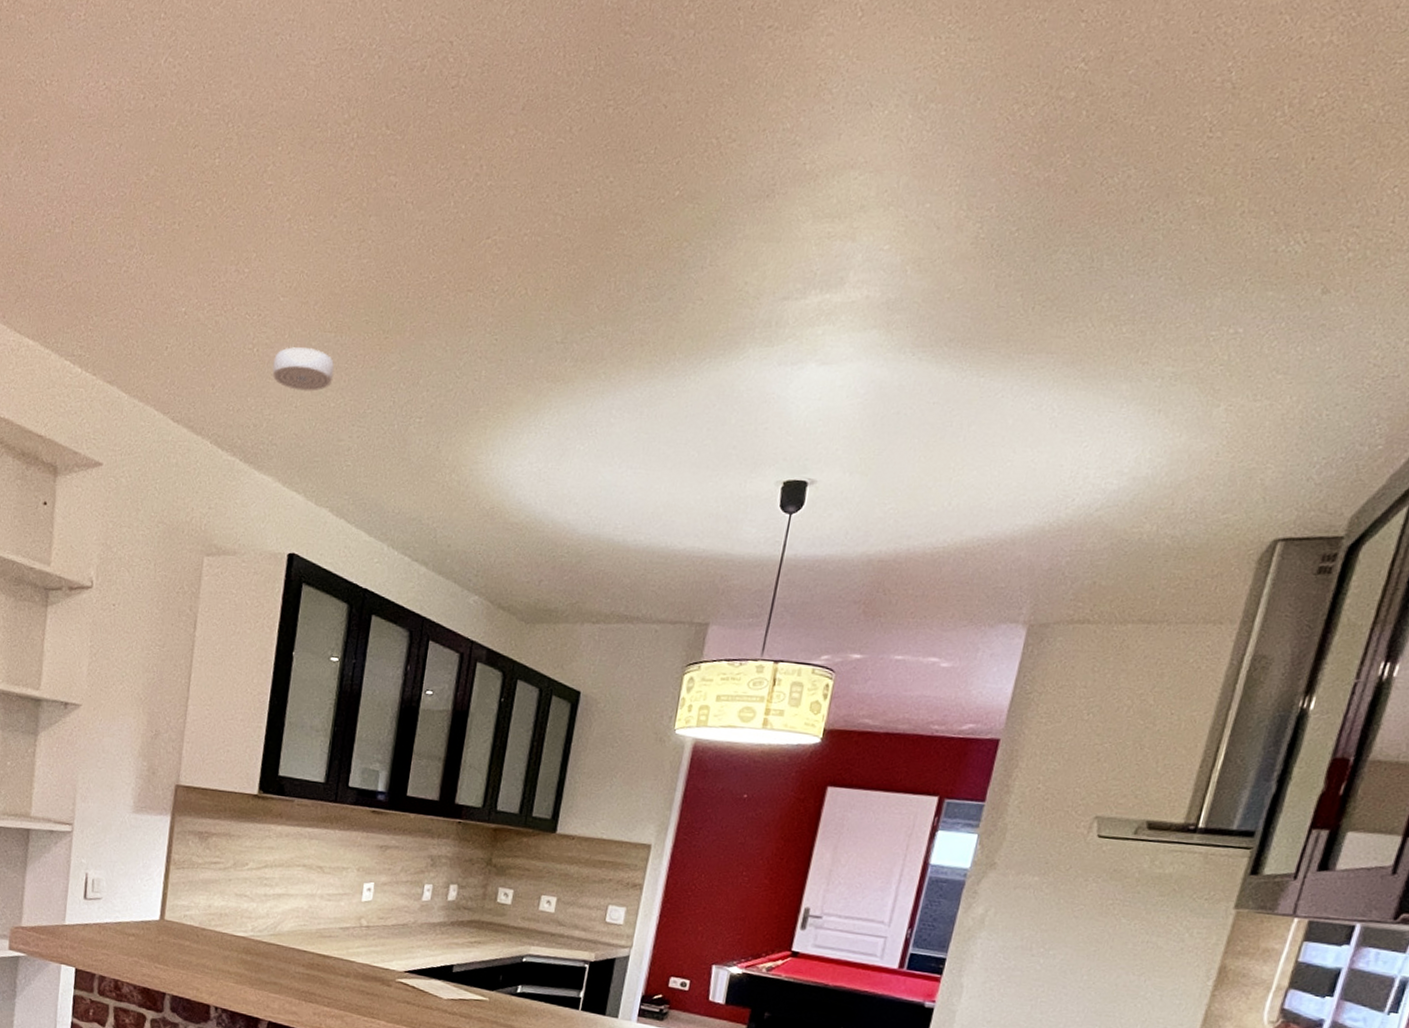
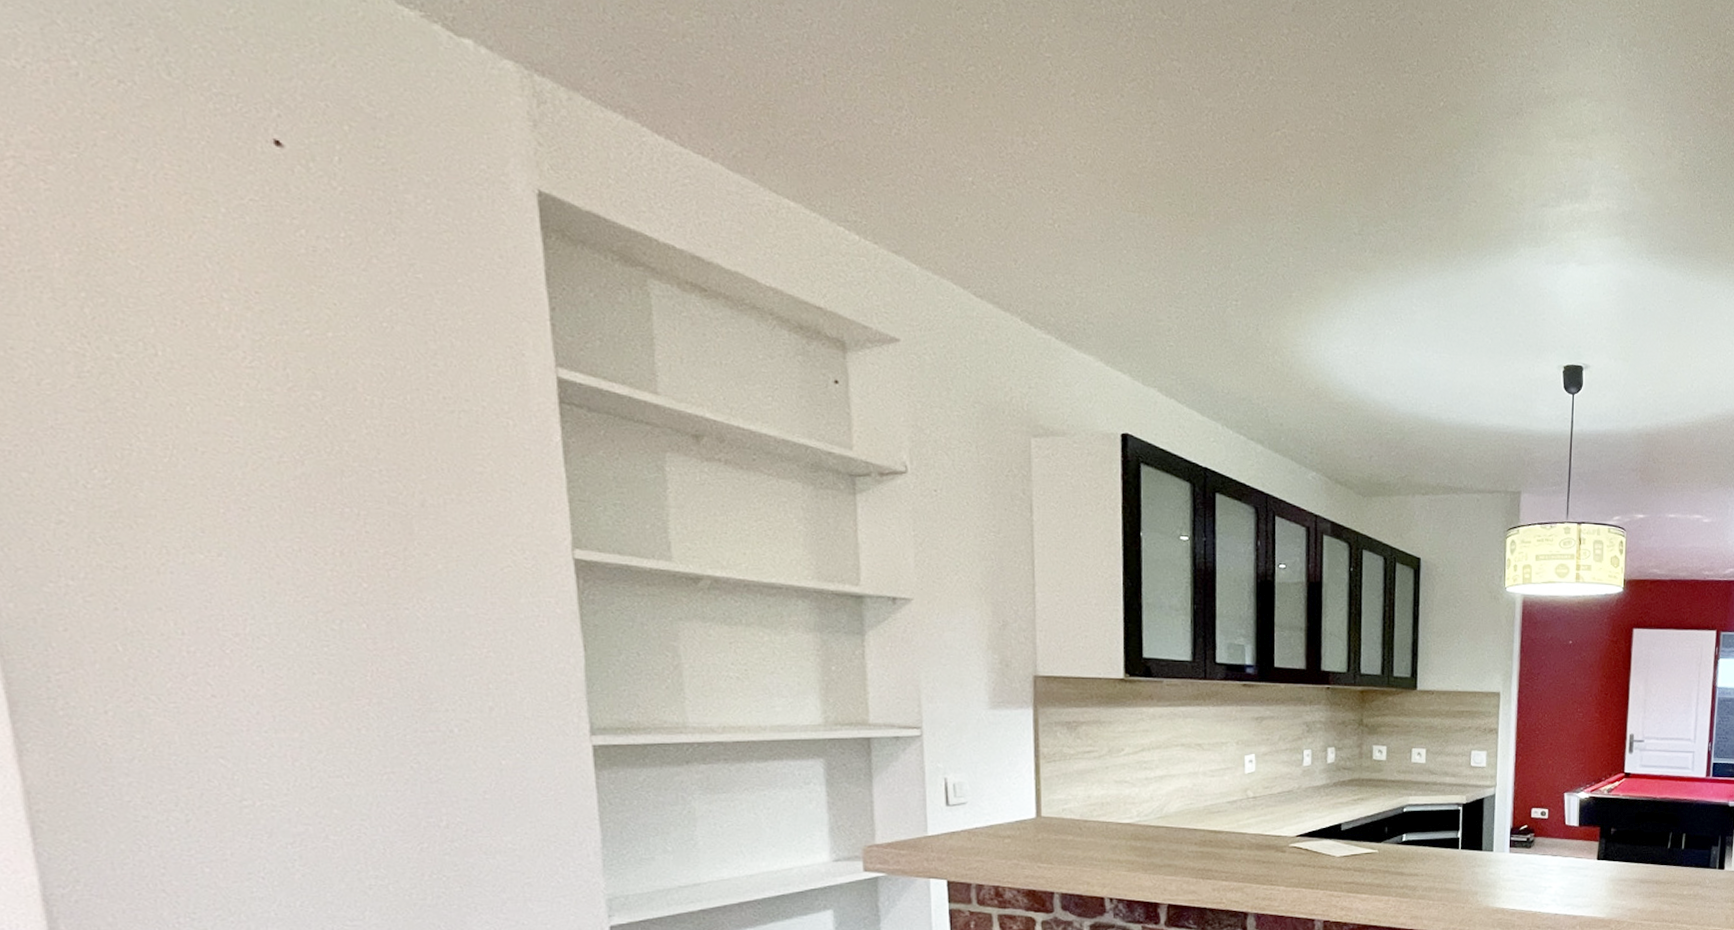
smoke detector: present [272,347,335,391] -> none [1078,224,1143,271]

